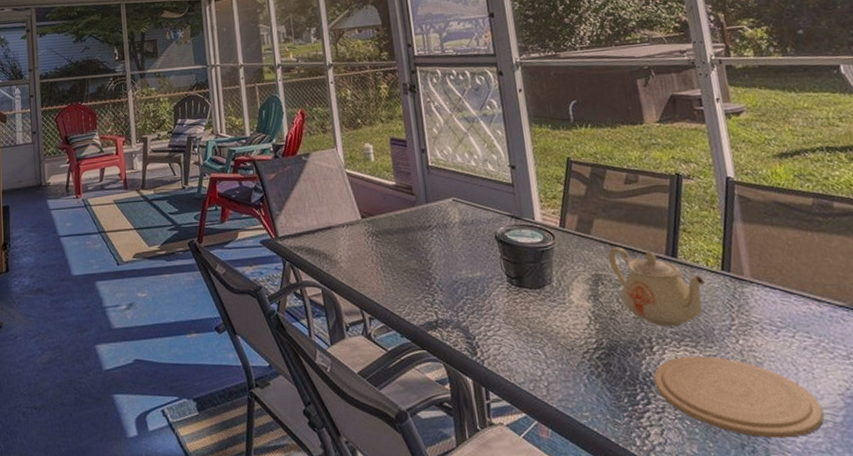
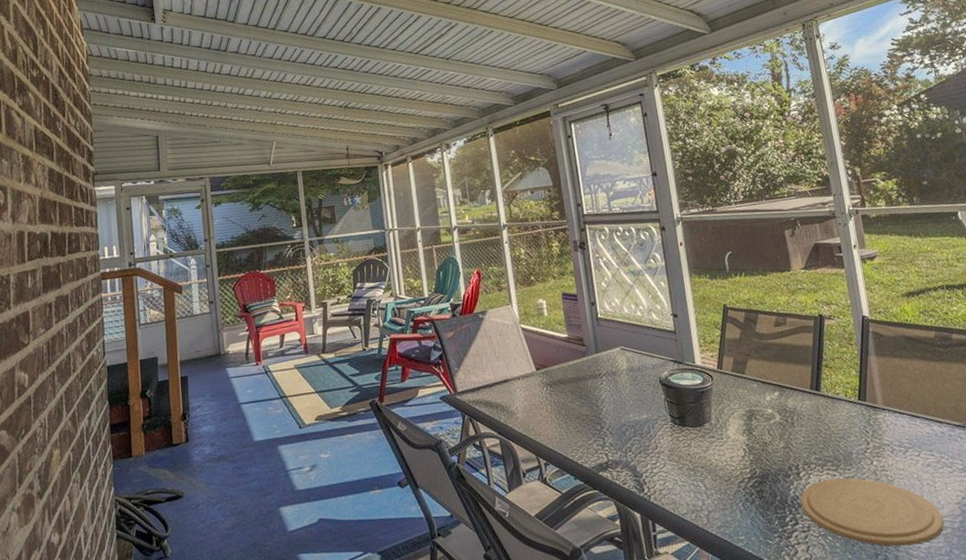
teapot: present [608,247,706,327] -> none [760,384,845,455]

